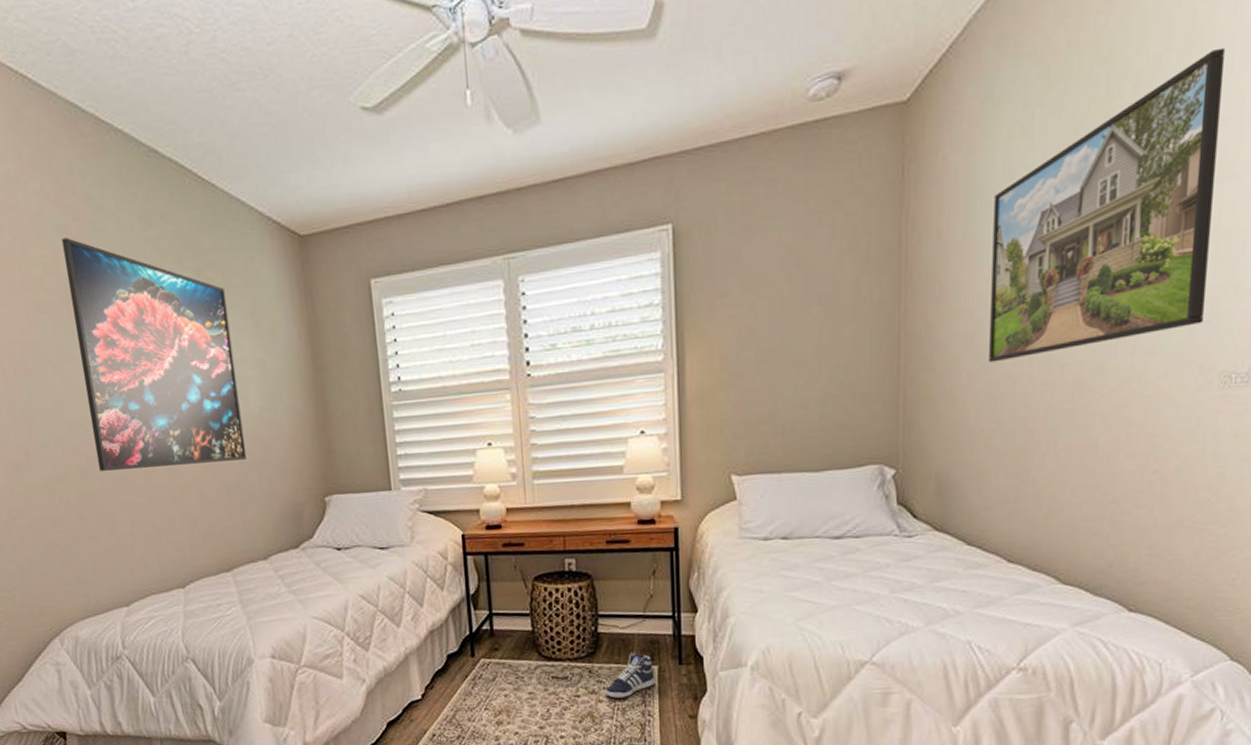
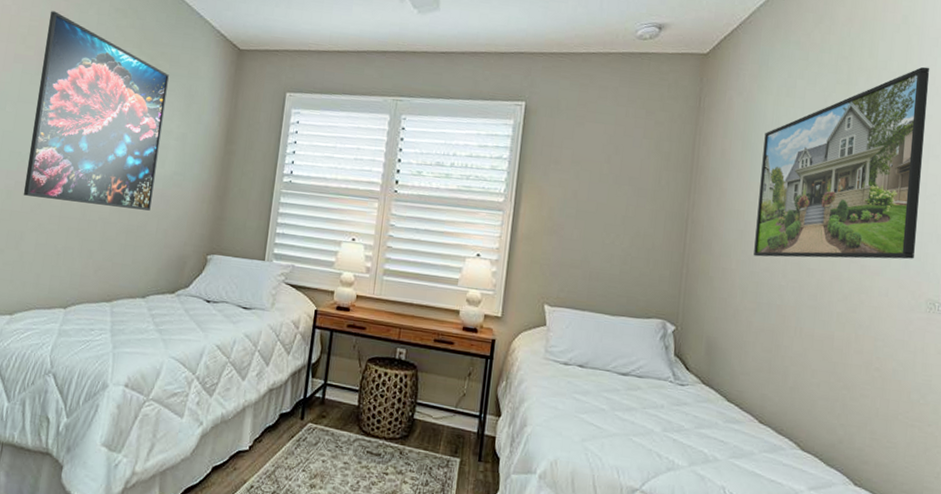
sneaker: present [605,653,655,699] -> none [410,442,456,484]

